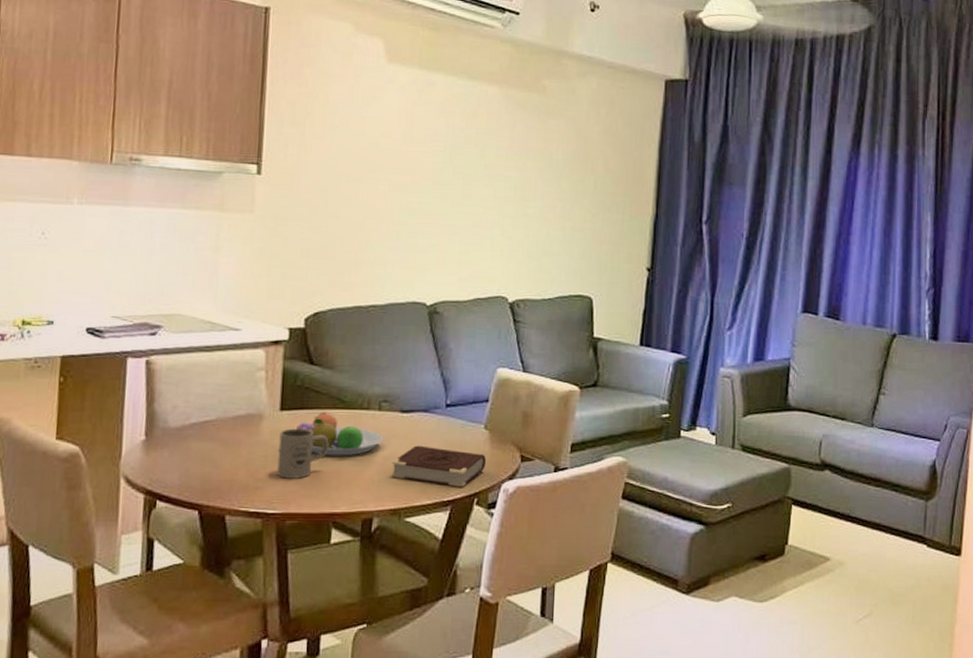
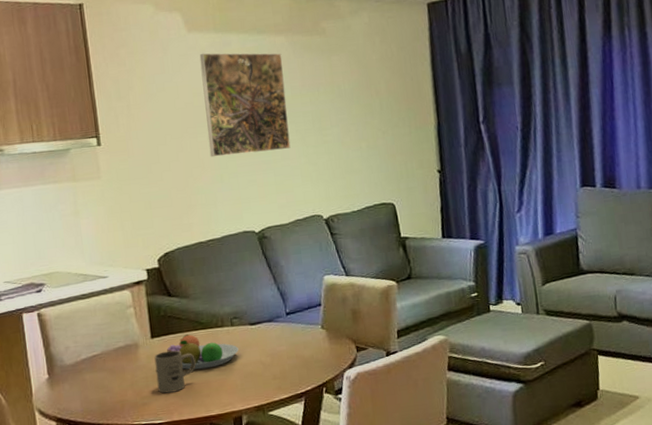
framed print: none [389,89,492,215] -> present [199,53,291,158]
book: present [391,445,486,487] -> none [249,350,328,381]

